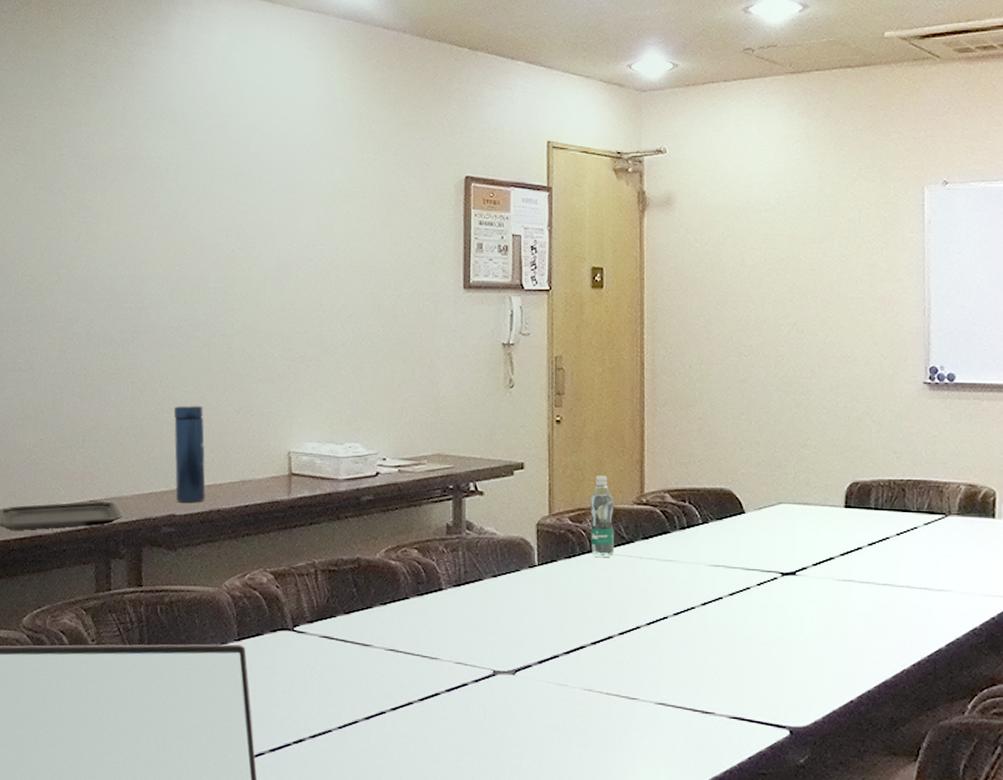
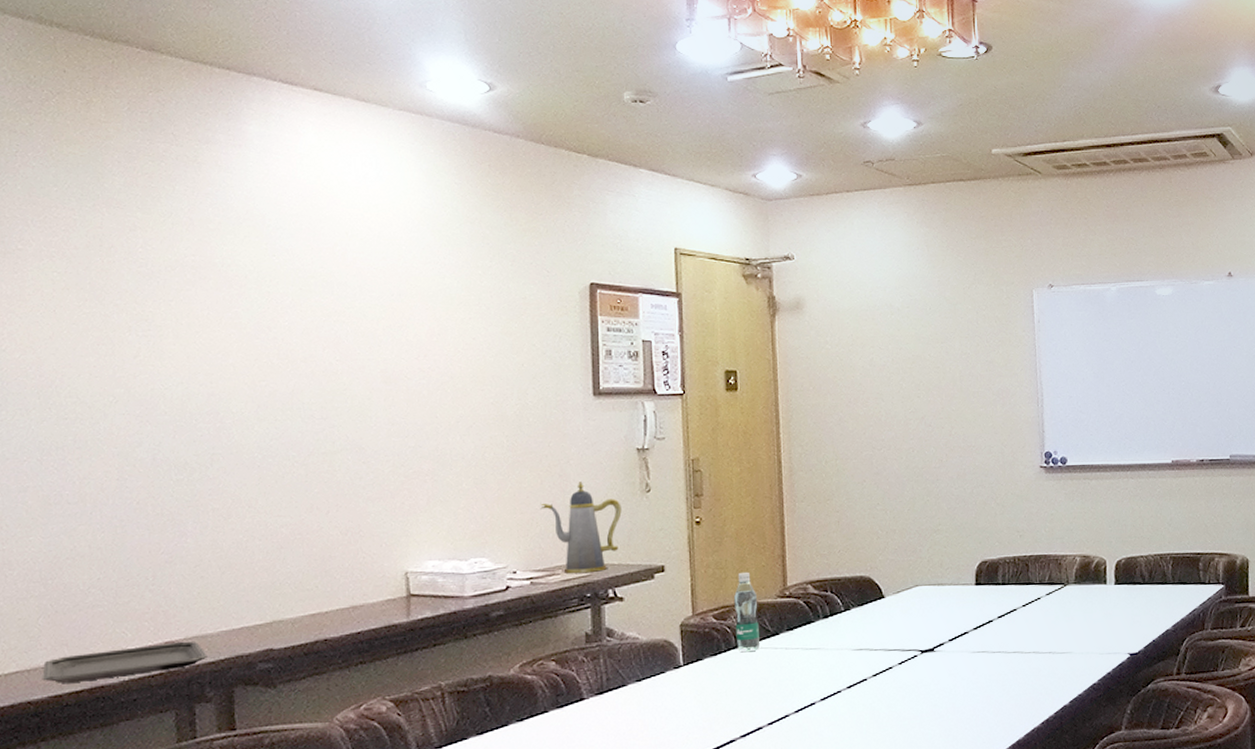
thermos: present [173,405,206,503] -> none [266,529,309,636]
coffee pot: none [410,374,486,465] -> present [540,482,622,574]

